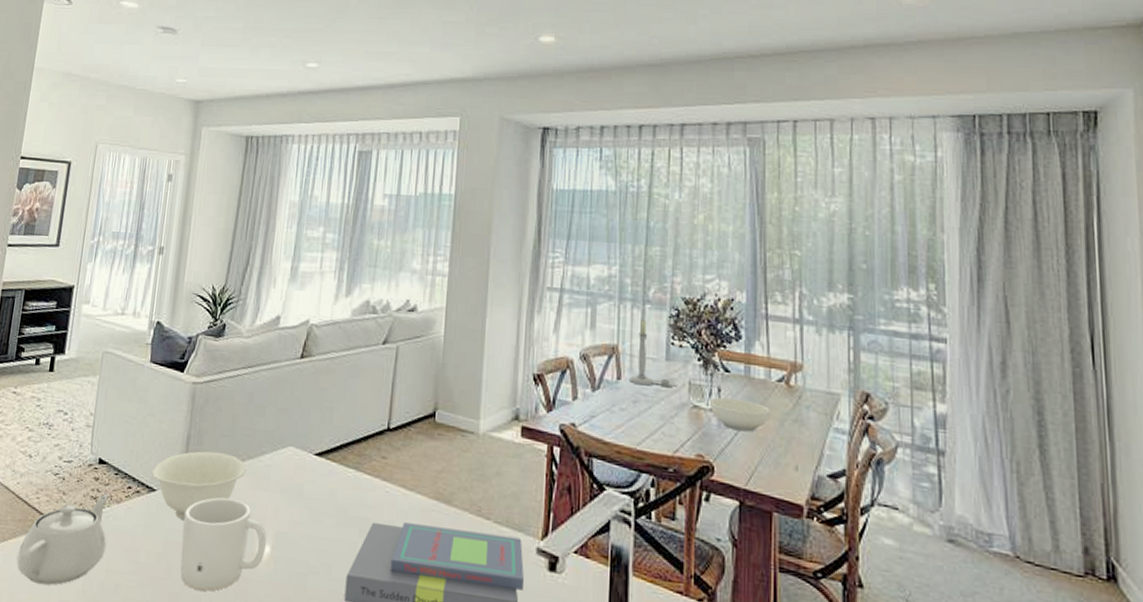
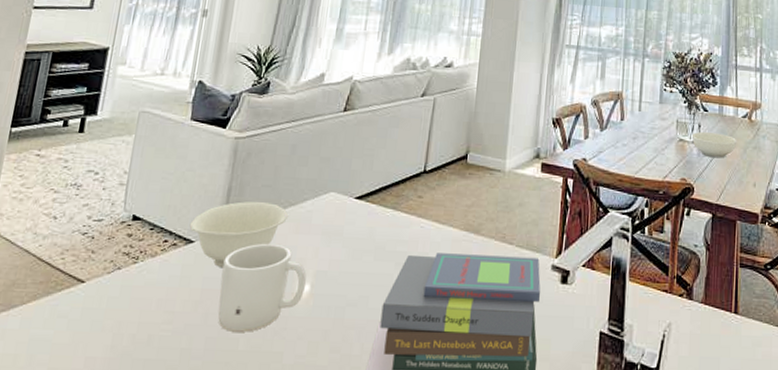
teapot: present [16,493,110,585] -> none [36,248,144,345]
candlestick: present [629,320,678,388] -> none [630,71,668,126]

